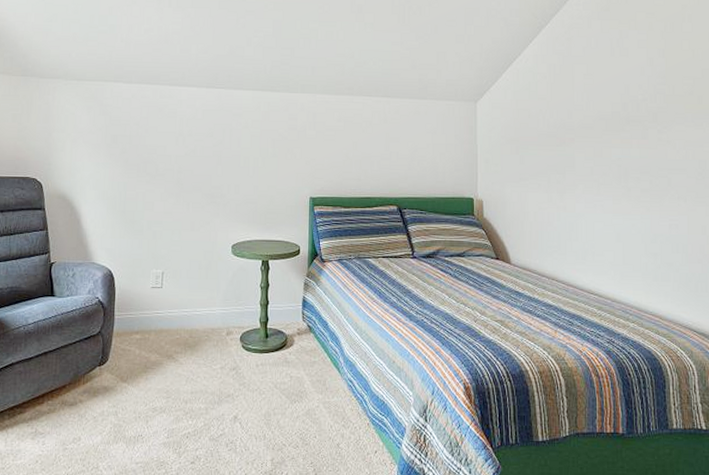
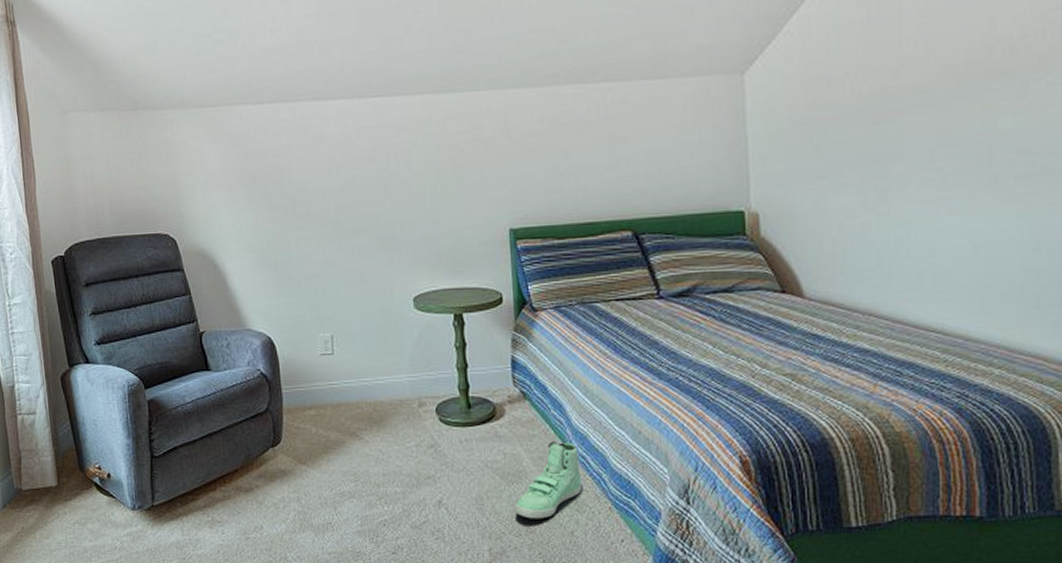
sneaker: none [295,367,349,433] -> present [515,441,582,519]

